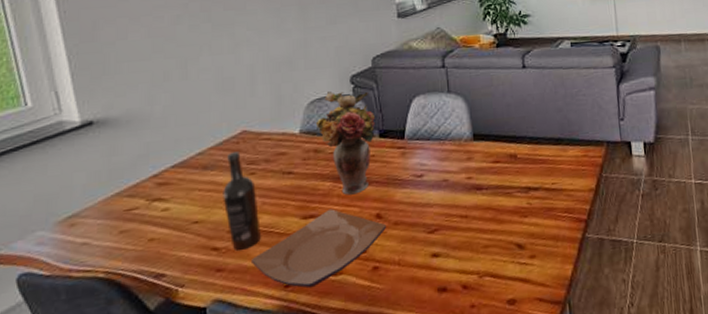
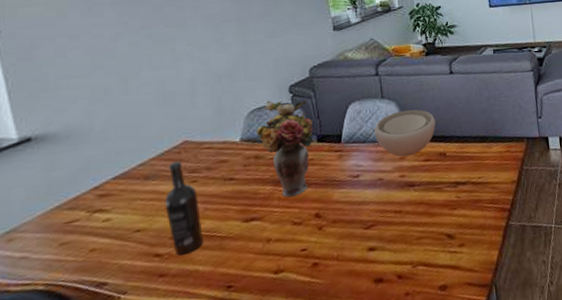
plate: present [252,209,387,288] -> none [194,211,326,288]
bowl: none [440,105,506,157] -> present [374,109,436,157]

